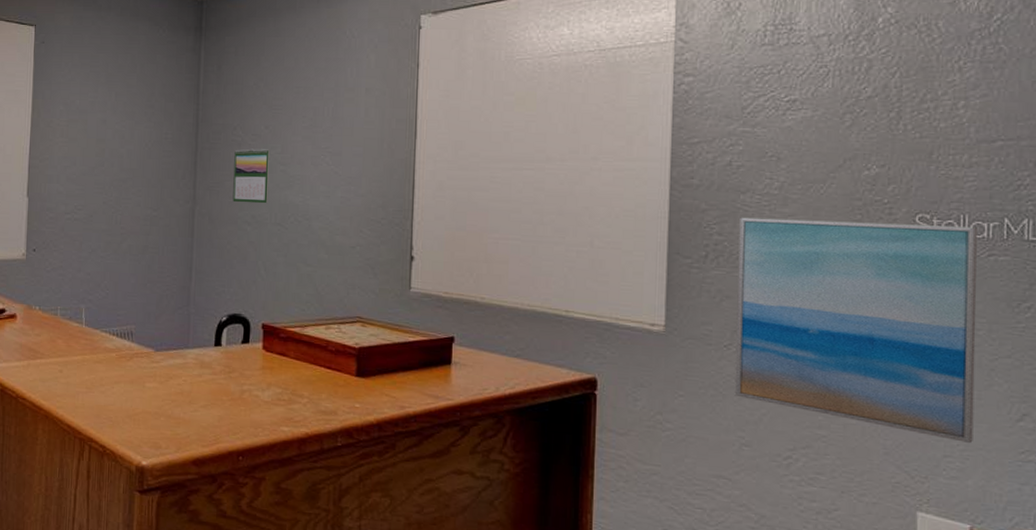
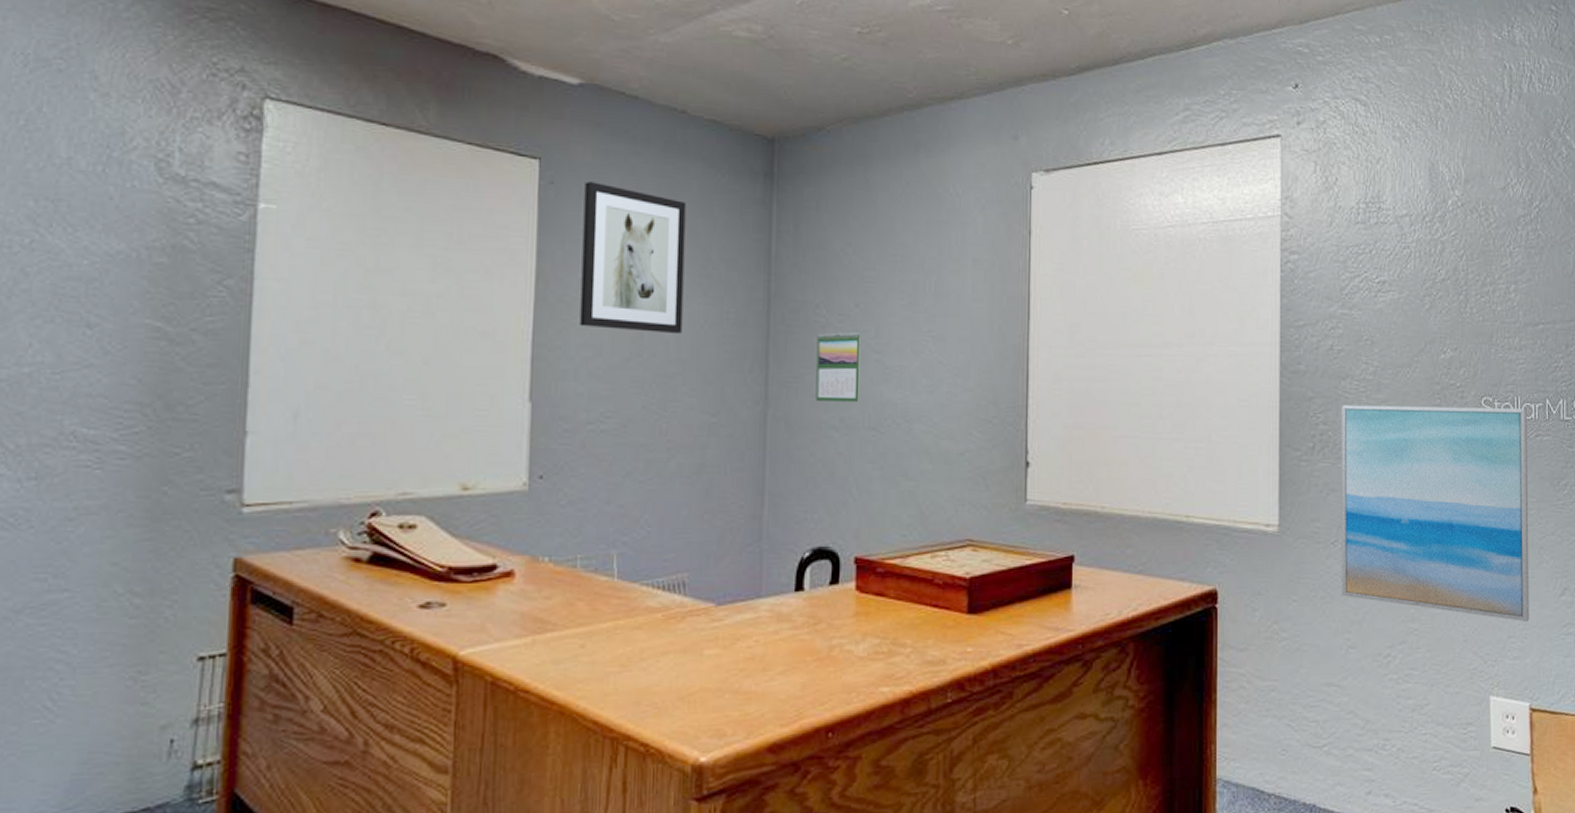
wall art: none [61,40,136,150] -> present [580,182,686,335]

